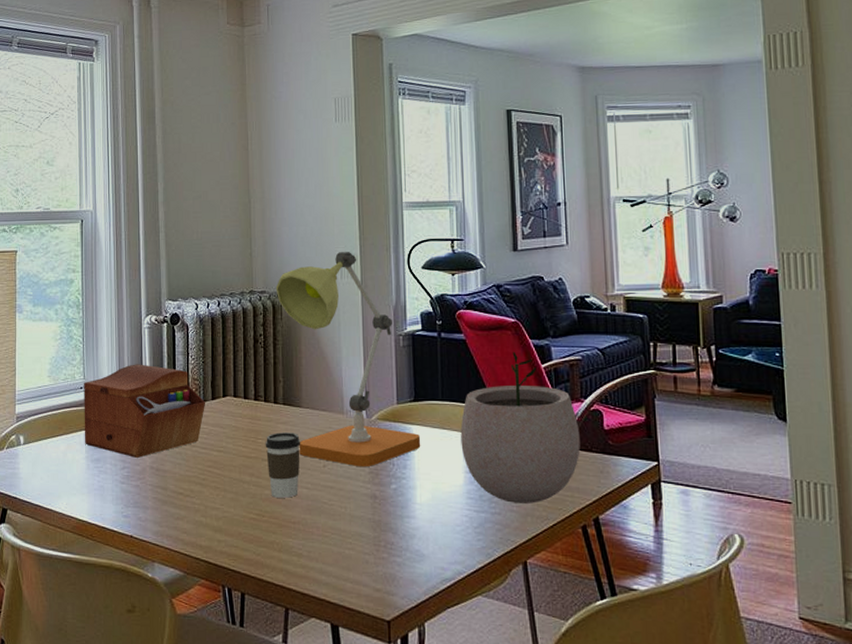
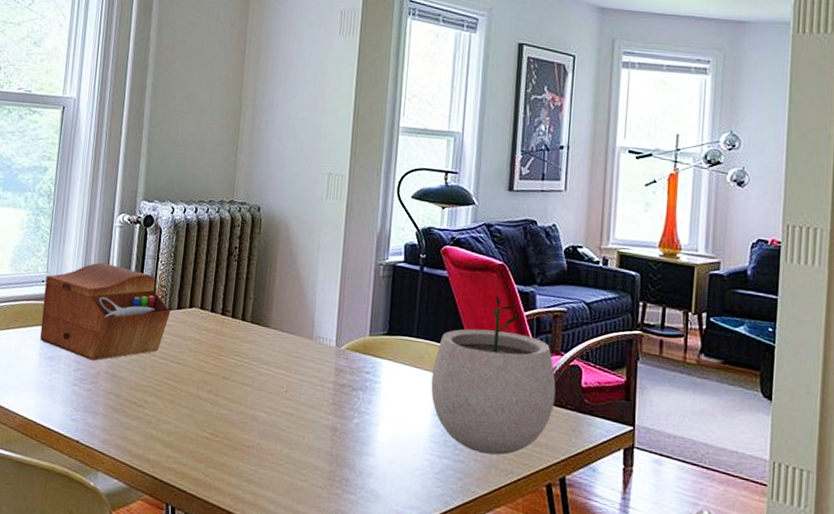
coffee cup: present [265,432,301,498] -> none [227,351,265,421]
desk lamp: present [275,252,421,467] -> none [257,171,390,398]

